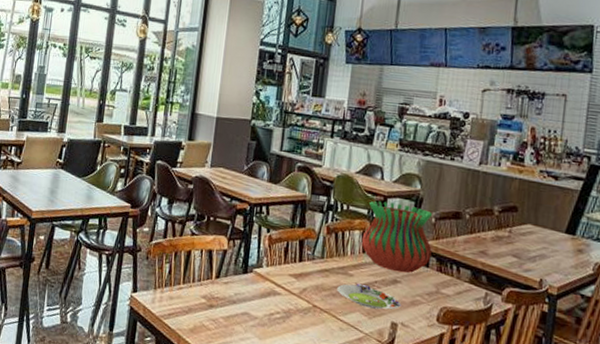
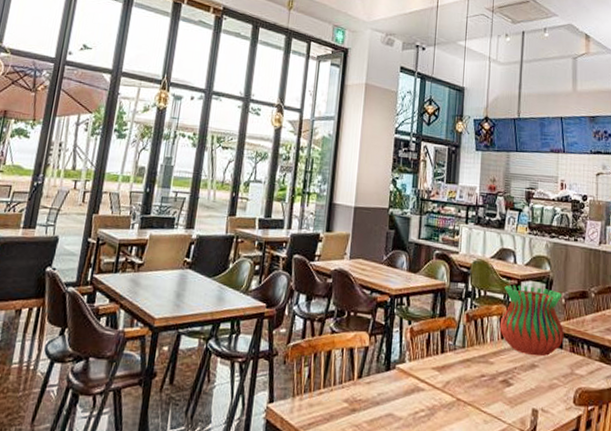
salad plate: present [337,283,402,310] -> none [479,371,541,397]

